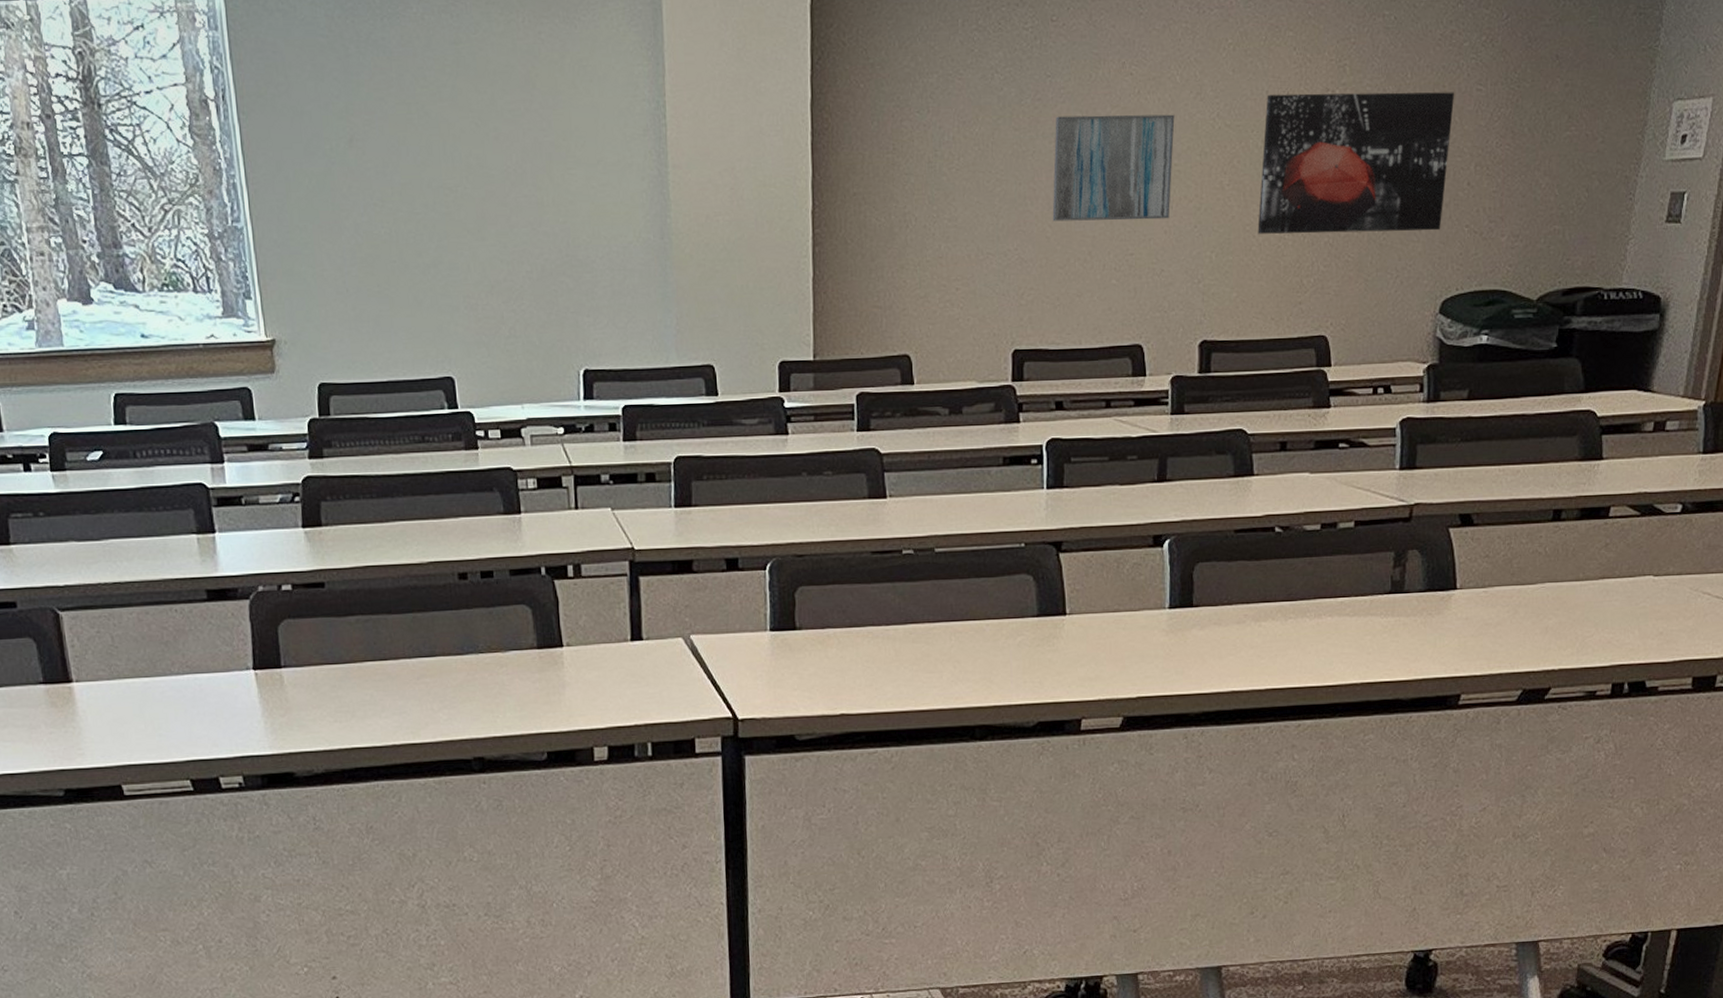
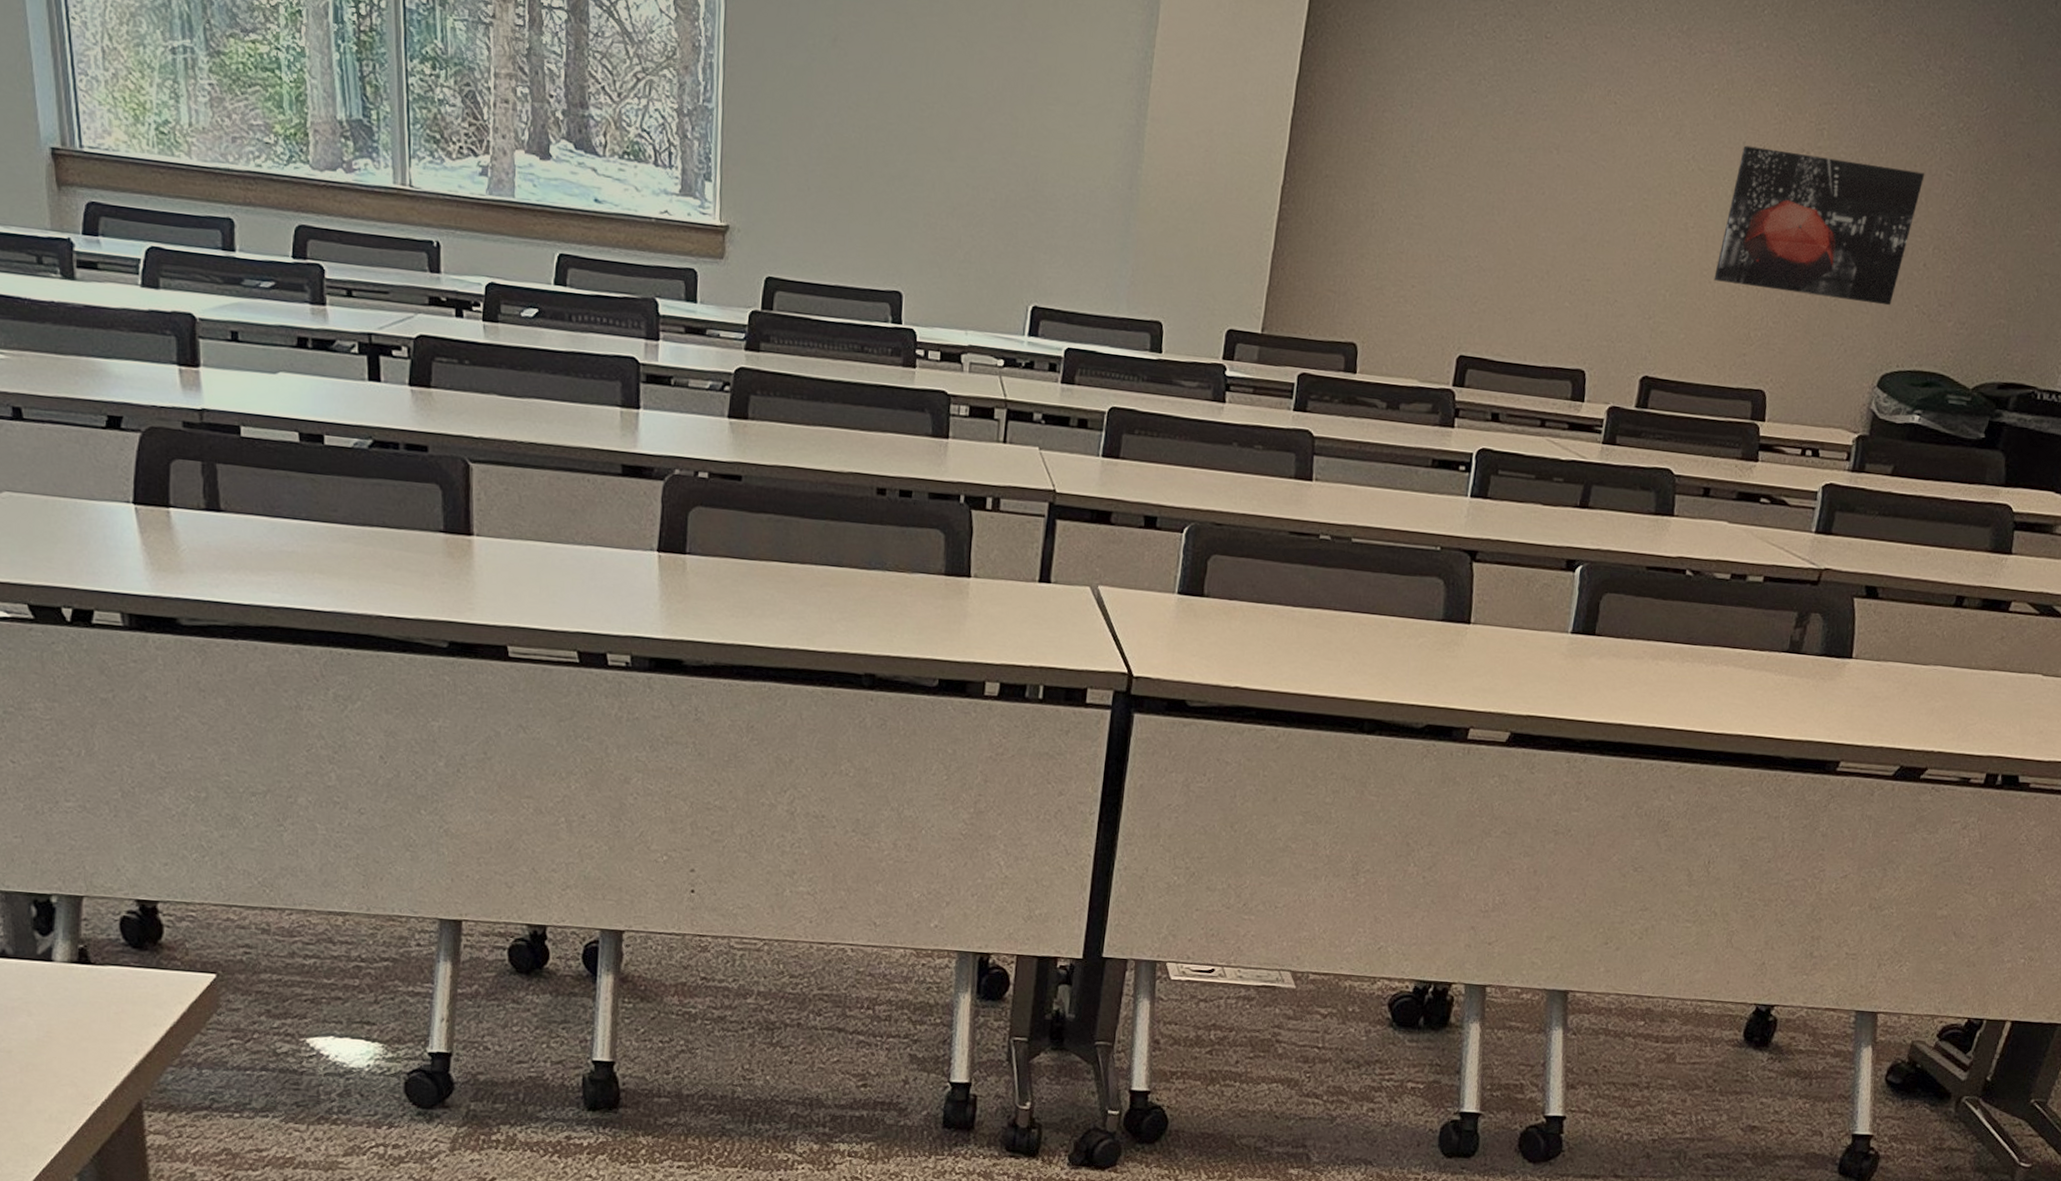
wall art: present [1052,114,1175,222] -> none [1516,132,1651,251]

